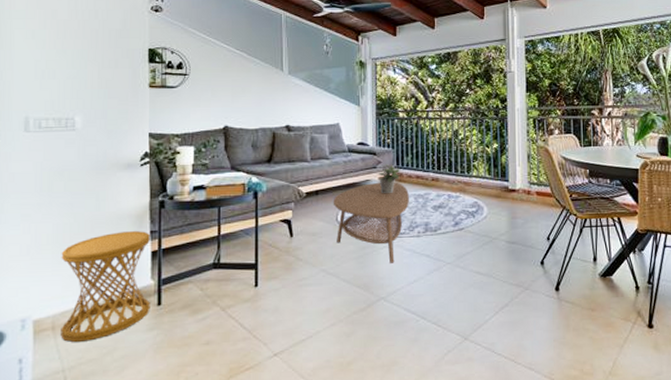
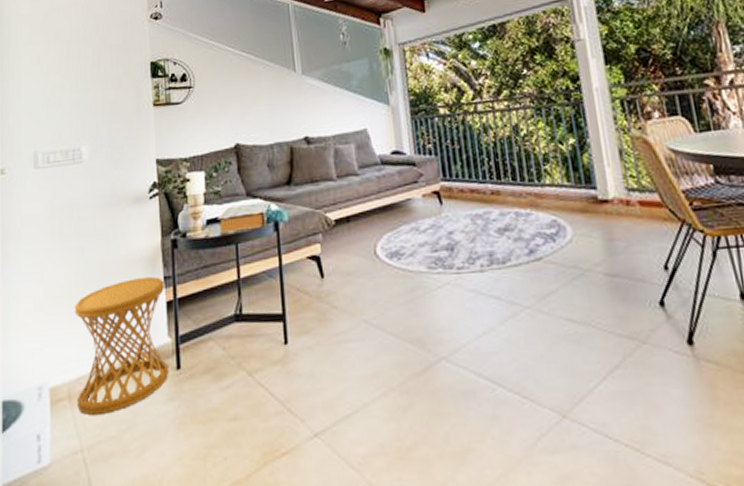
coffee table: present [333,181,410,263] -> none [368,198,466,310]
potted plant: present [378,164,401,194] -> none [420,177,451,217]

